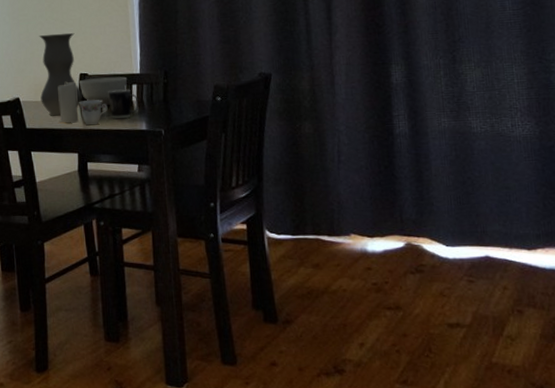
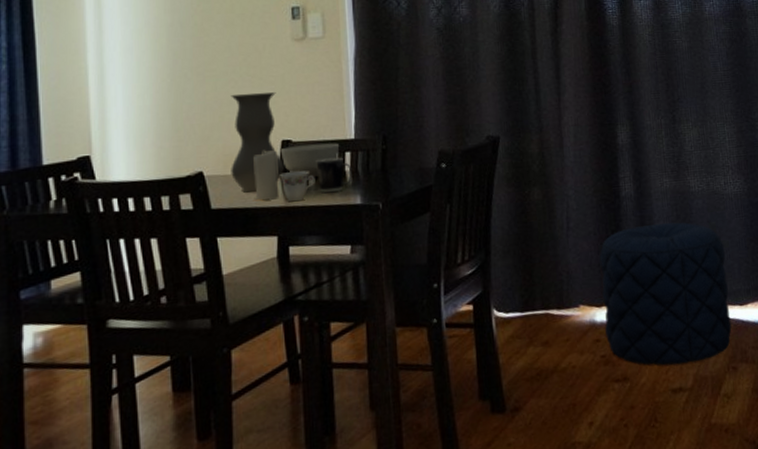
pouf: none [371,162,518,301] -> present [599,222,732,365]

